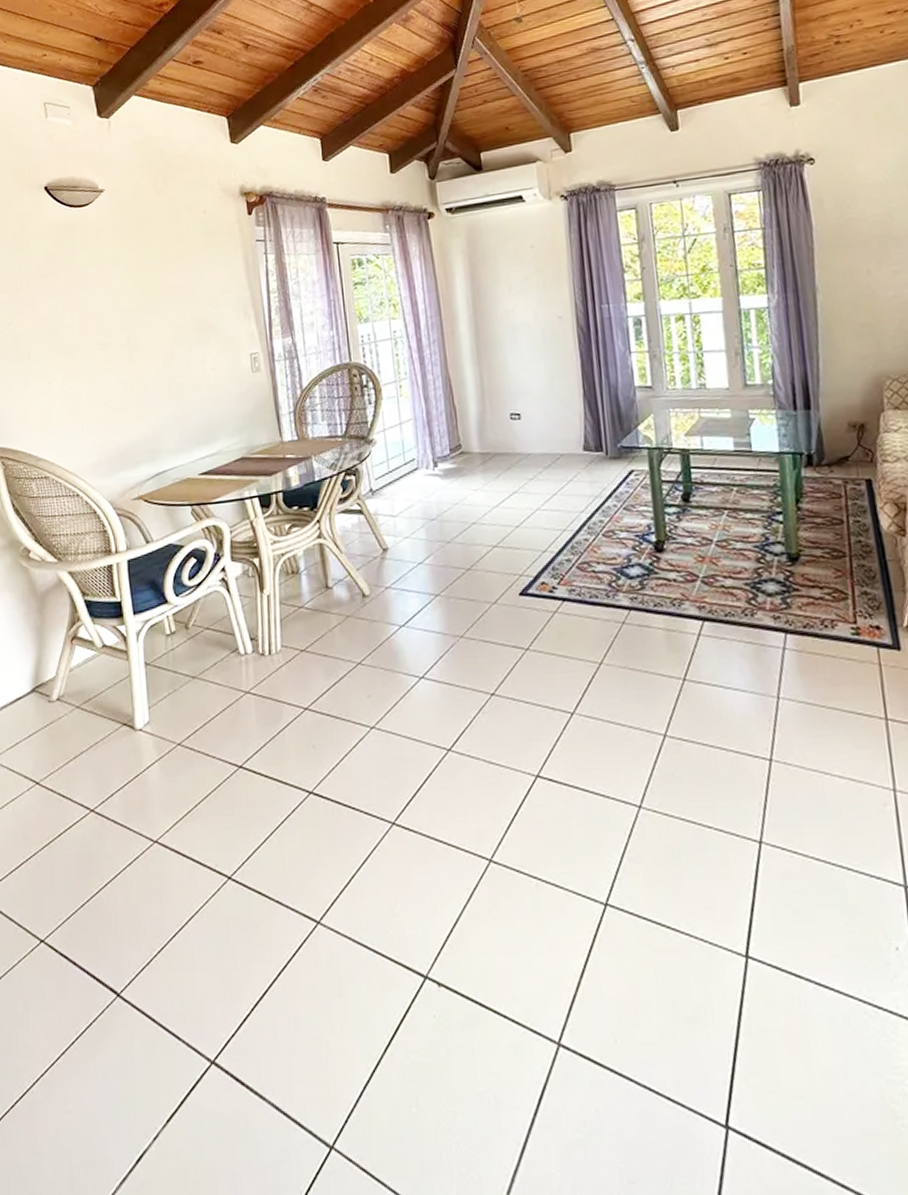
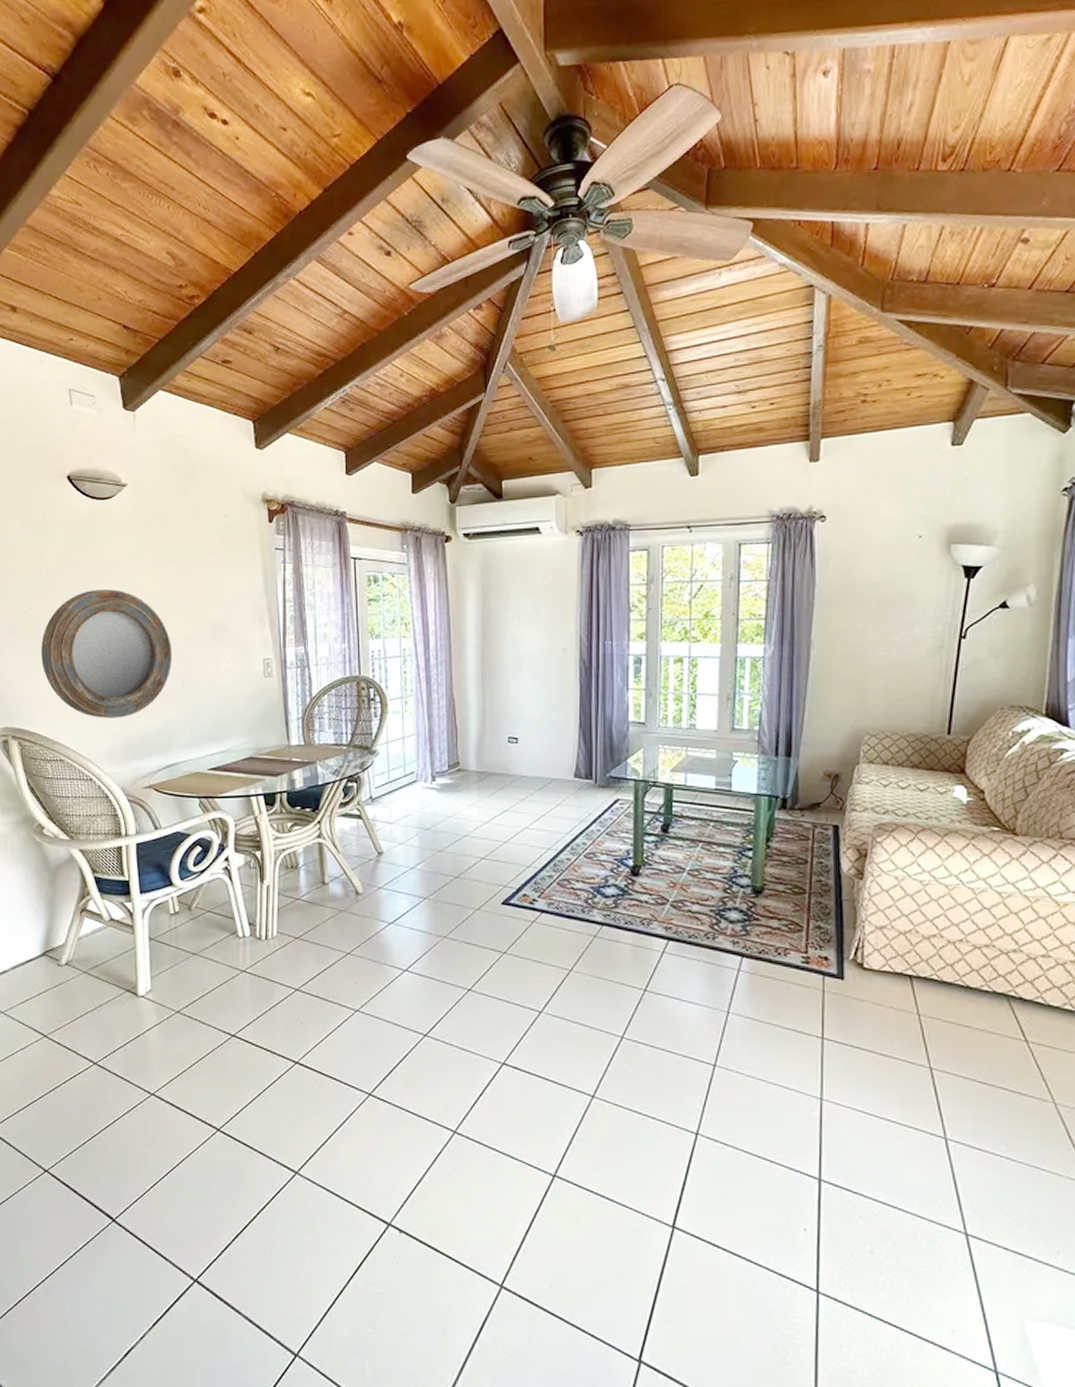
home mirror: none [23,296,157,430] -> present [41,589,172,718]

